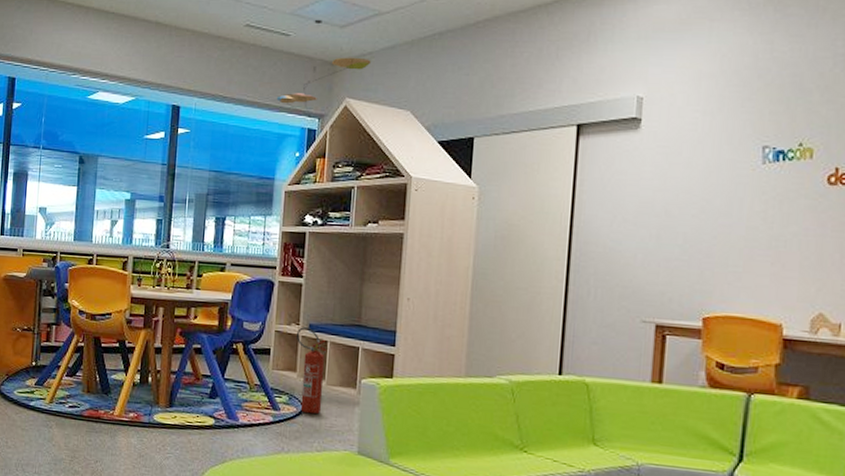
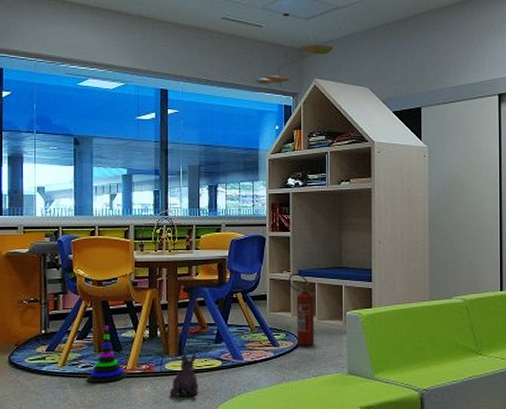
stacking toy: none [72,365,114,427] -> present [86,326,127,383]
plush toy: none [156,406,188,455] -> present [169,353,198,397]

